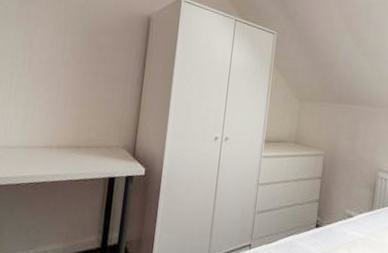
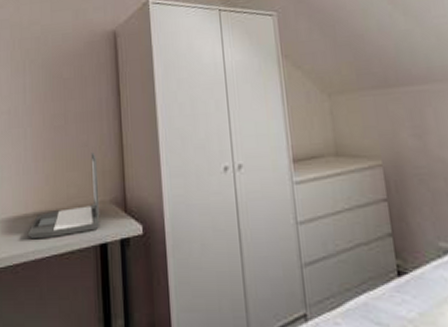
laptop: none [50,107,117,167] -> present [27,151,100,240]

